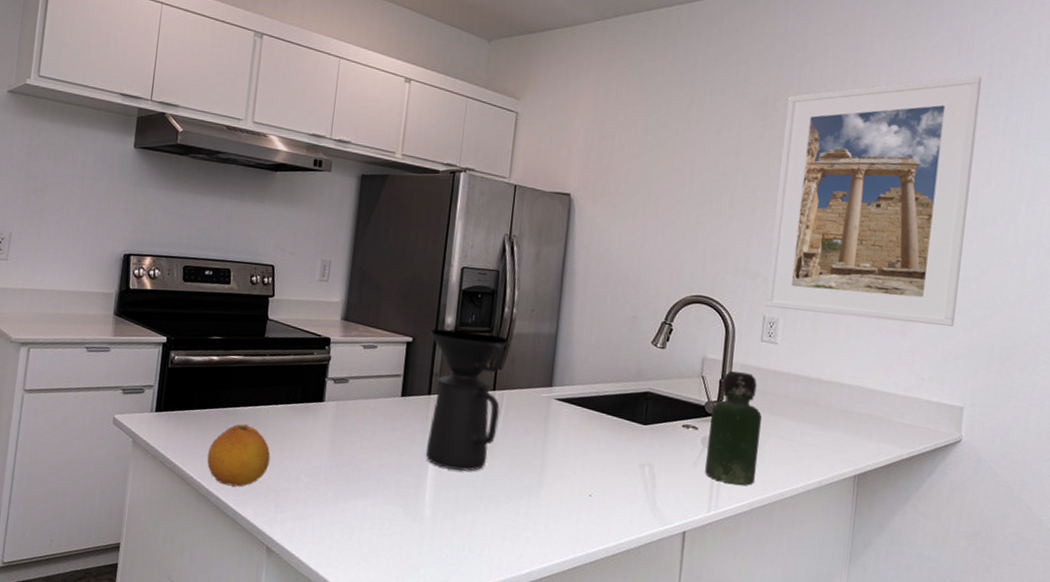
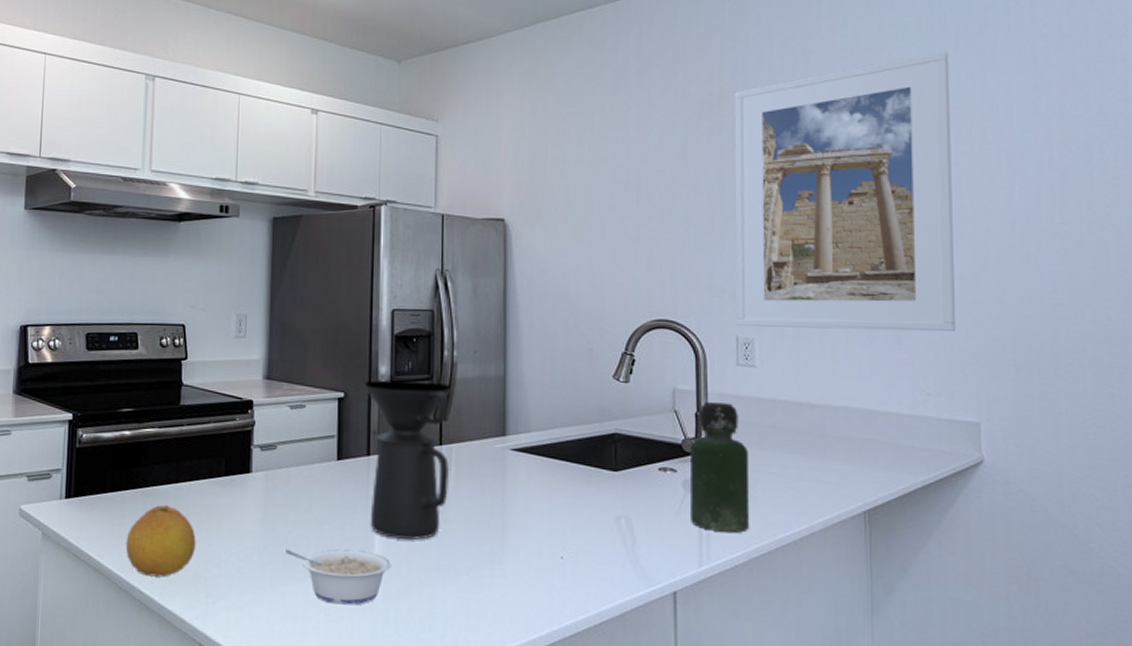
legume: none [348,470,442,523] -> present [284,549,392,605]

